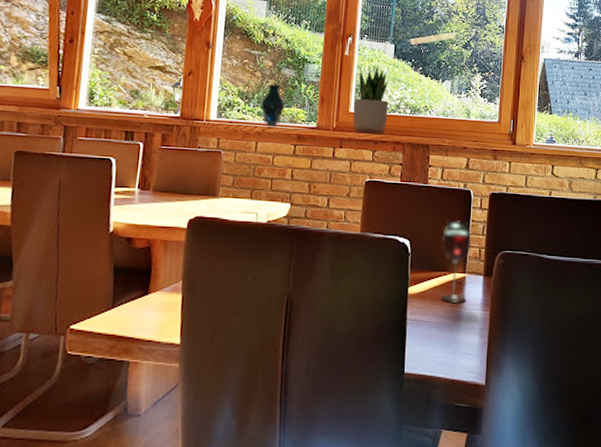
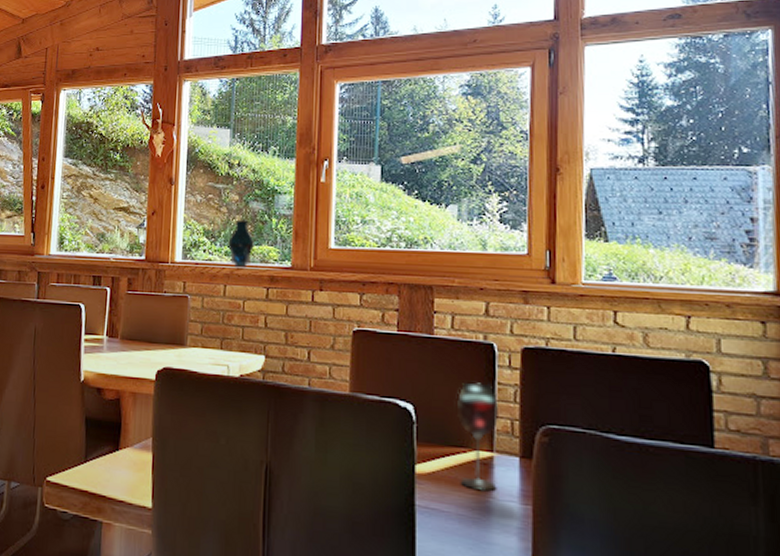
planter: present [352,68,389,135] -> none [334,194,377,274]

